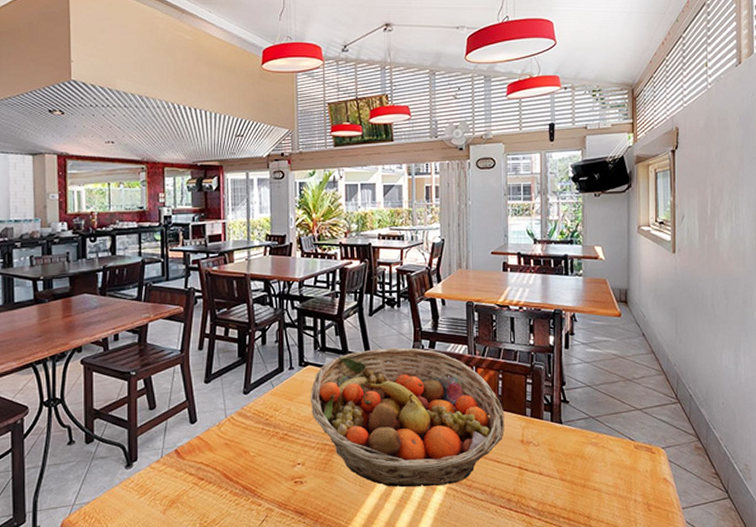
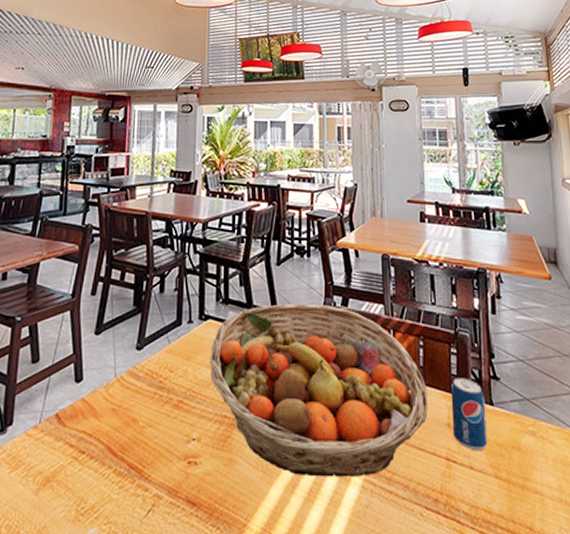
beverage can: none [525,402,555,461] -> present [451,377,488,451]

